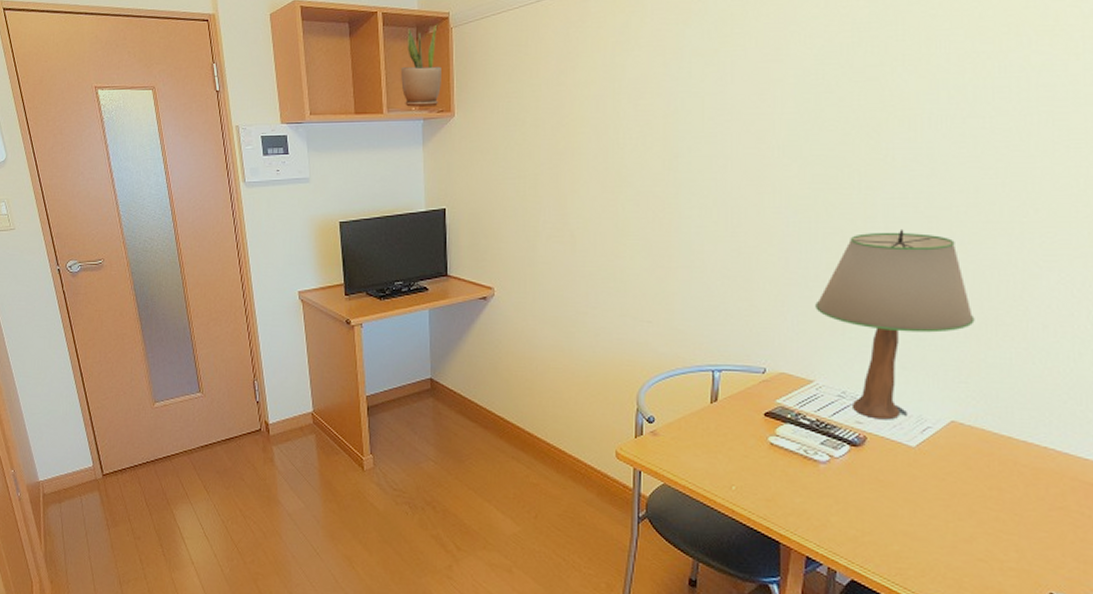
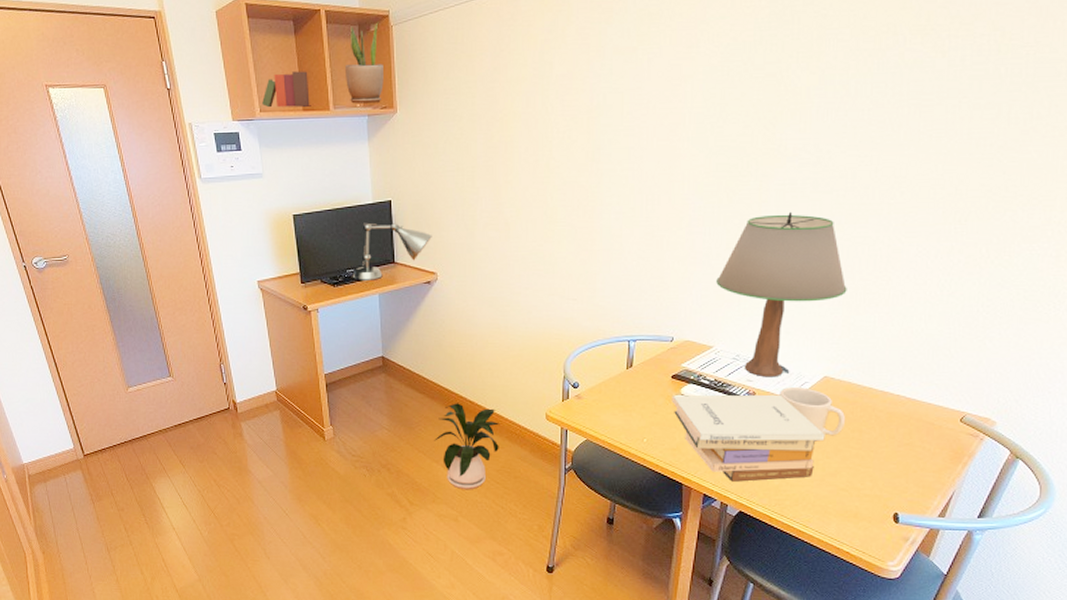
books: none [313,73,363,111] -> present [262,71,310,108]
desk lamp: none [399,231,489,294] -> present [351,222,432,280]
house plant: none [485,434,563,536] -> present [433,403,500,489]
books: none [765,436,955,544] -> present [671,394,825,482]
mug: none [896,432,981,499] -> present [779,387,846,441]

